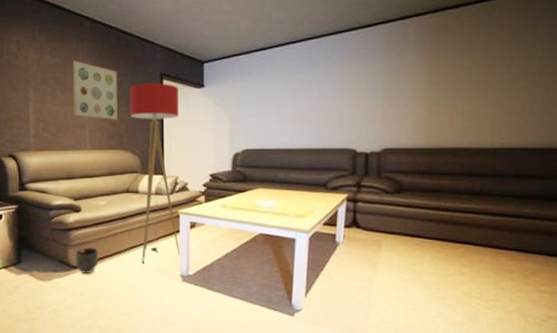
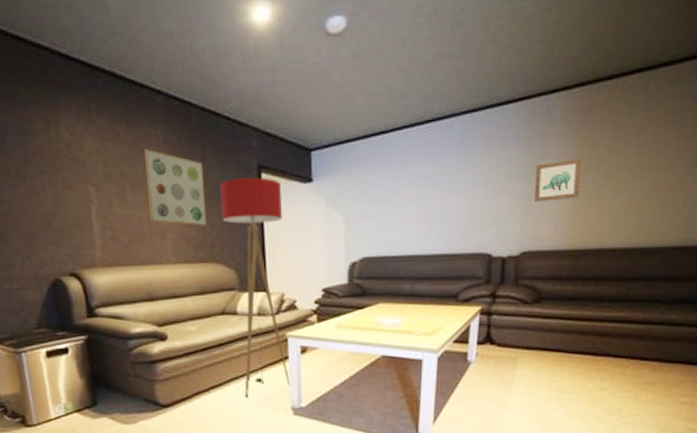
planter: present [74,246,99,274] -> none [163,380,193,414]
wall art: none [392,71,434,107] -> present [533,158,581,202]

